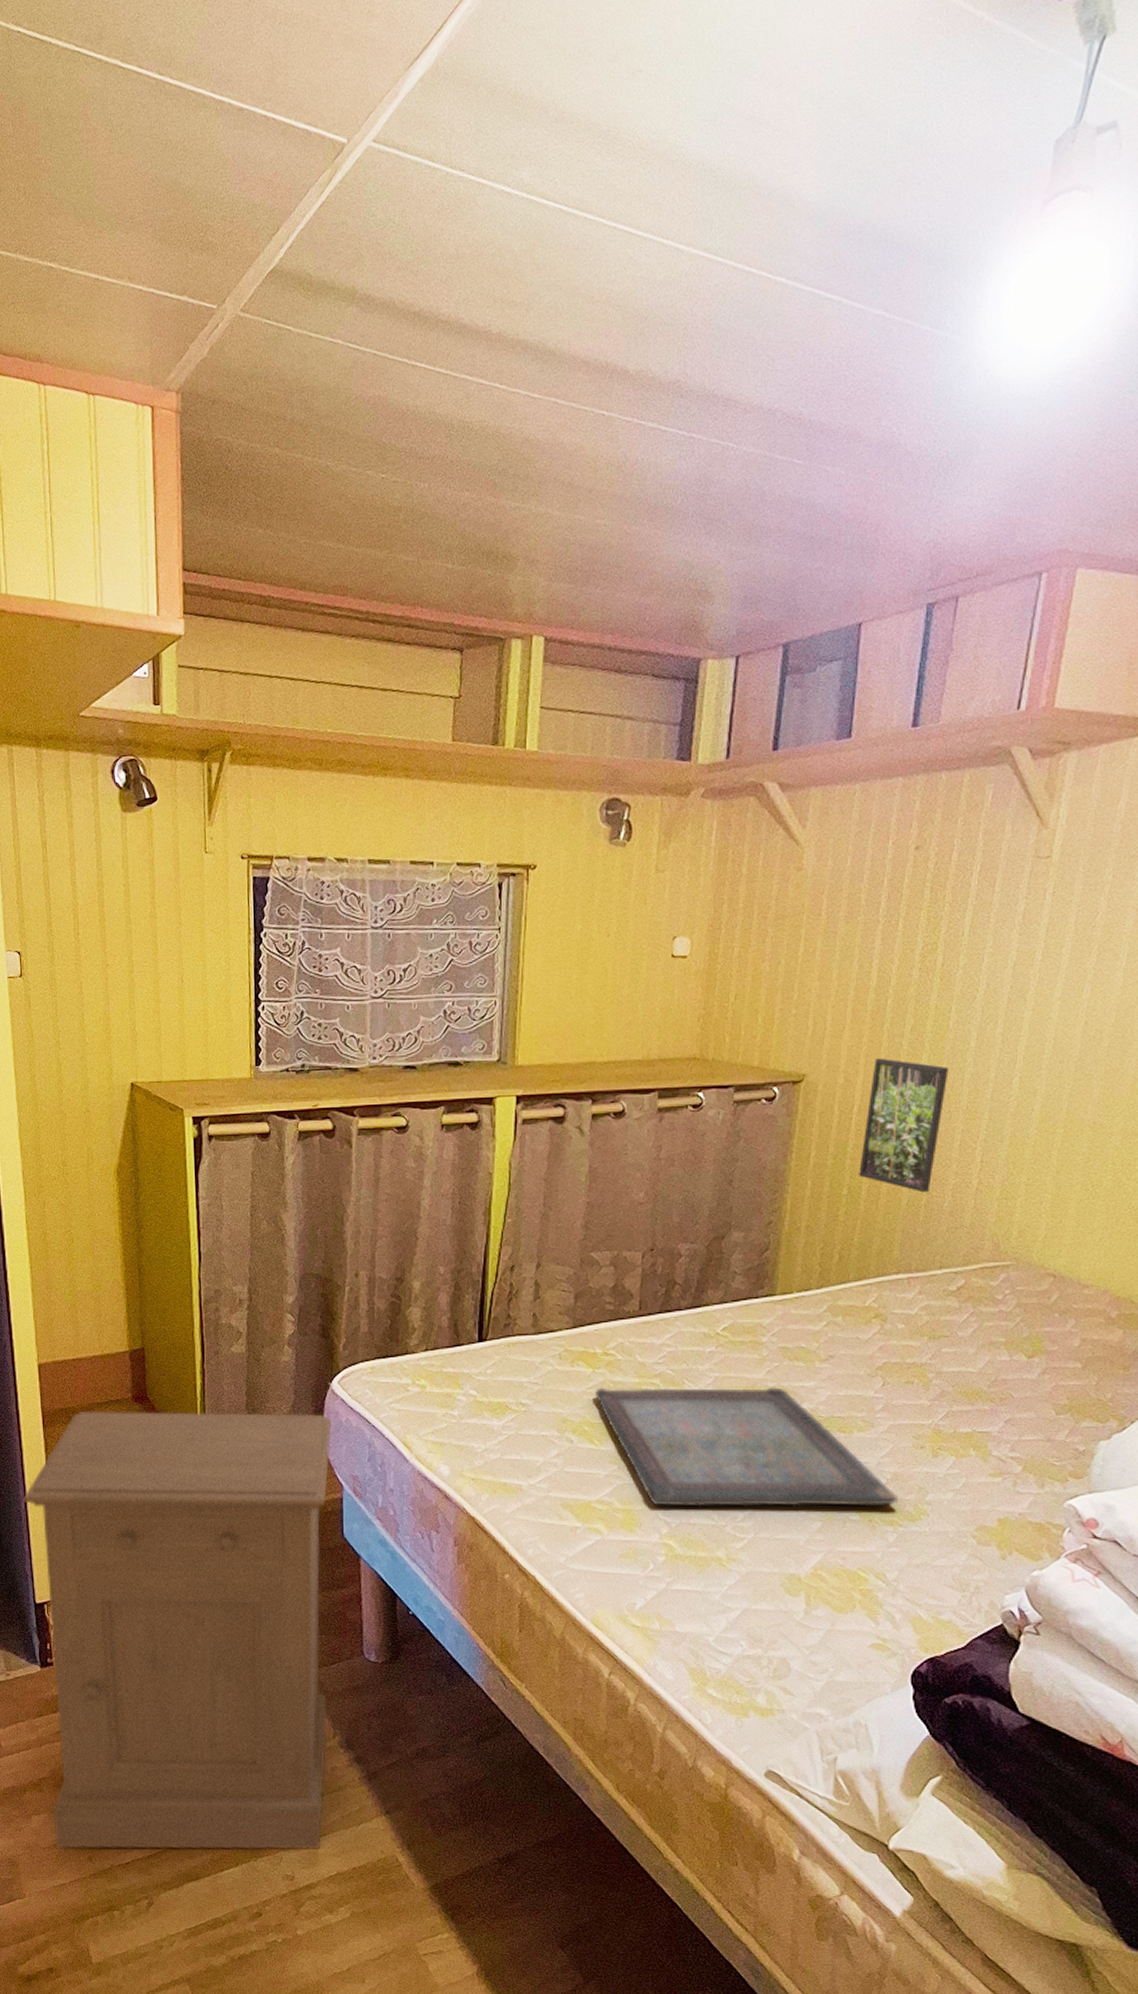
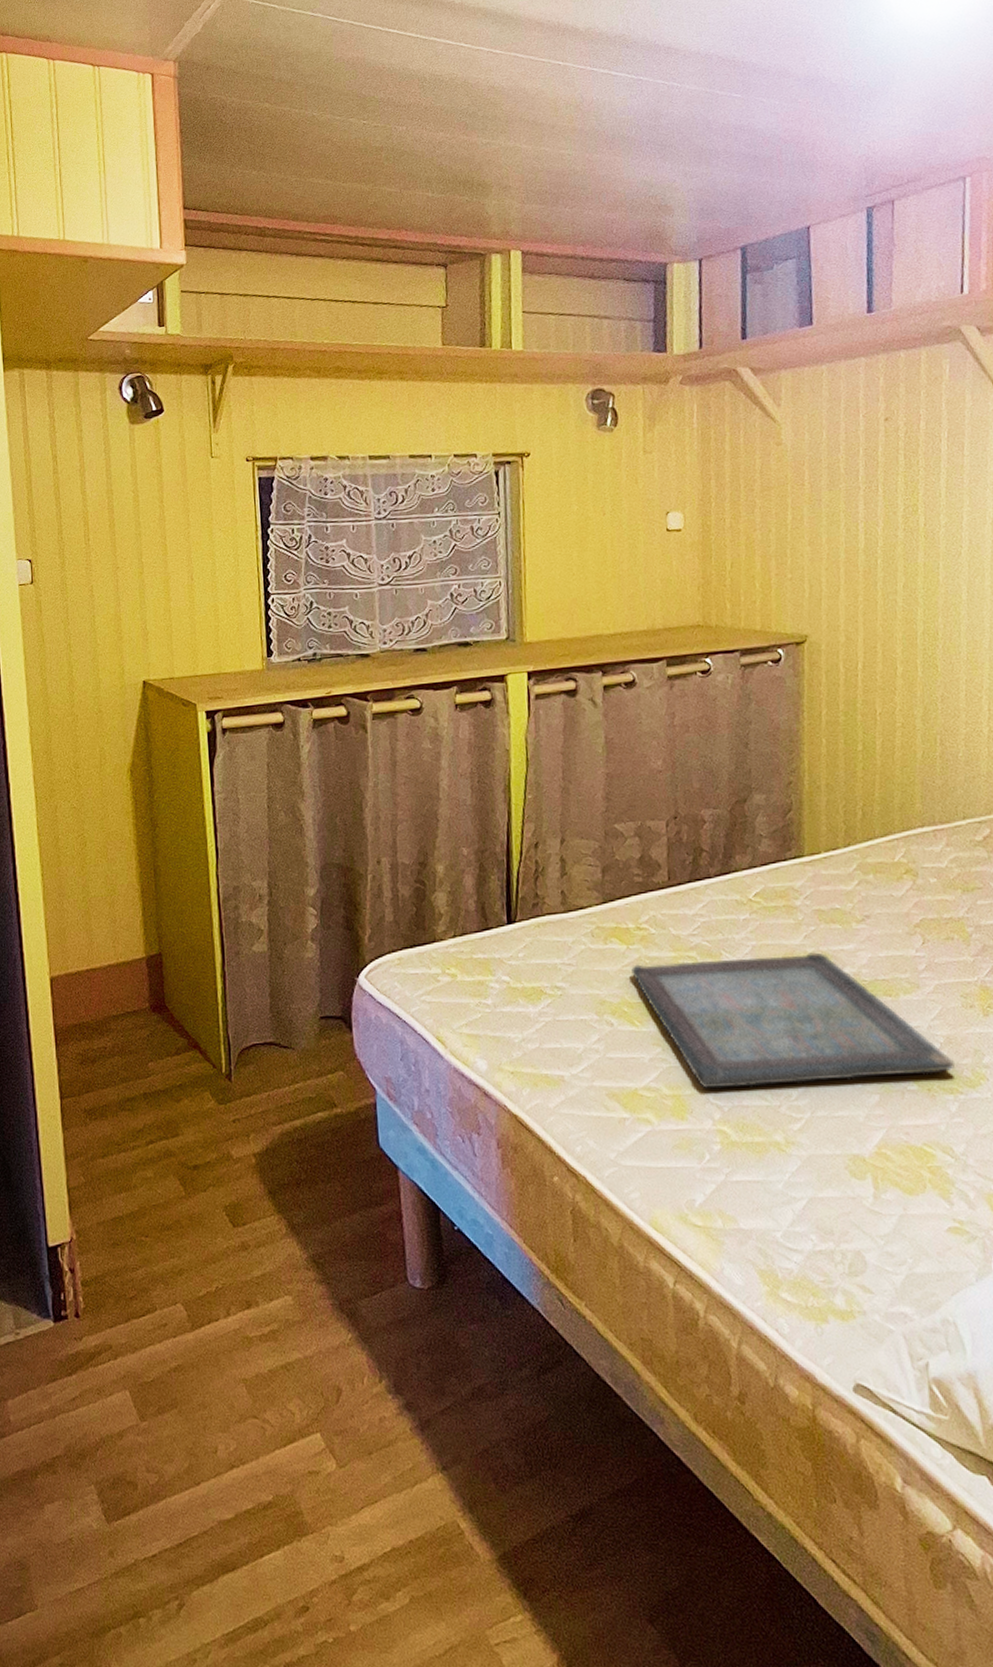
cabinet: present [23,1411,333,1850] -> none [34,1013,373,1542]
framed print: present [859,1058,949,1193] -> none [870,615,946,744]

